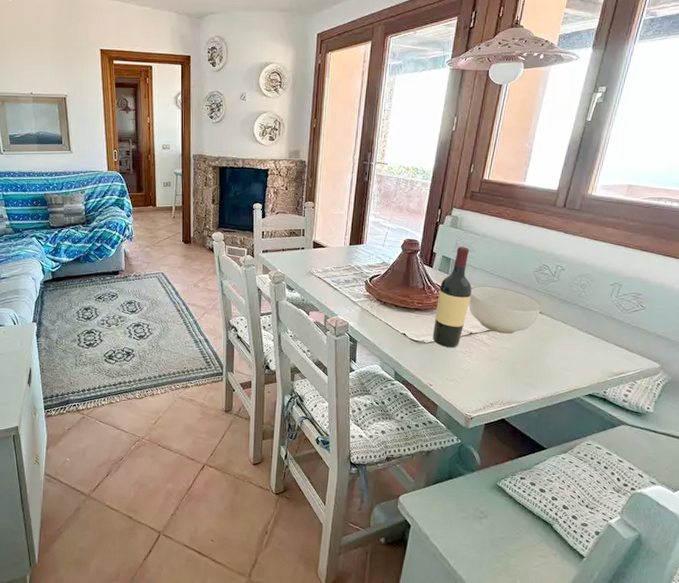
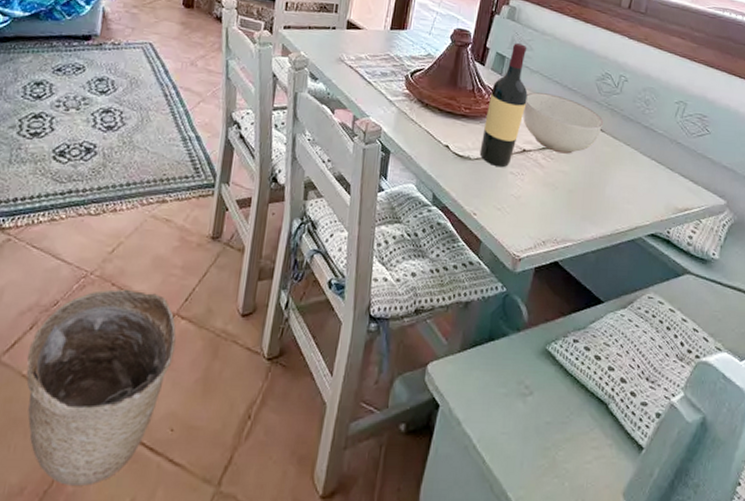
basket: none [107,449,207,575] -> present [26,289,177,486]

